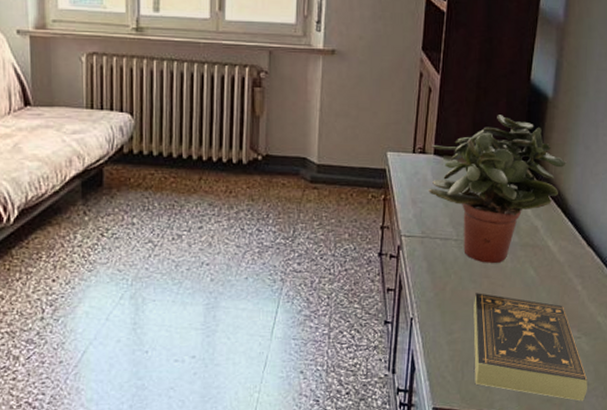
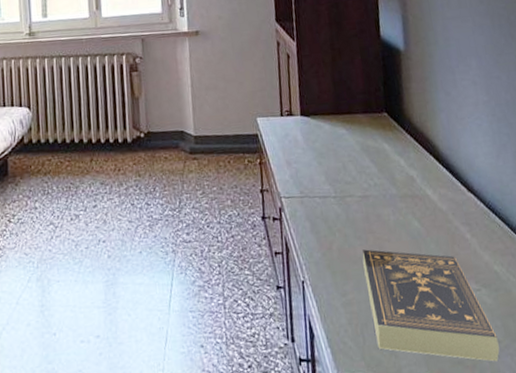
potted plant: present [429,115,566,264] -> none [296,71,430,218]

